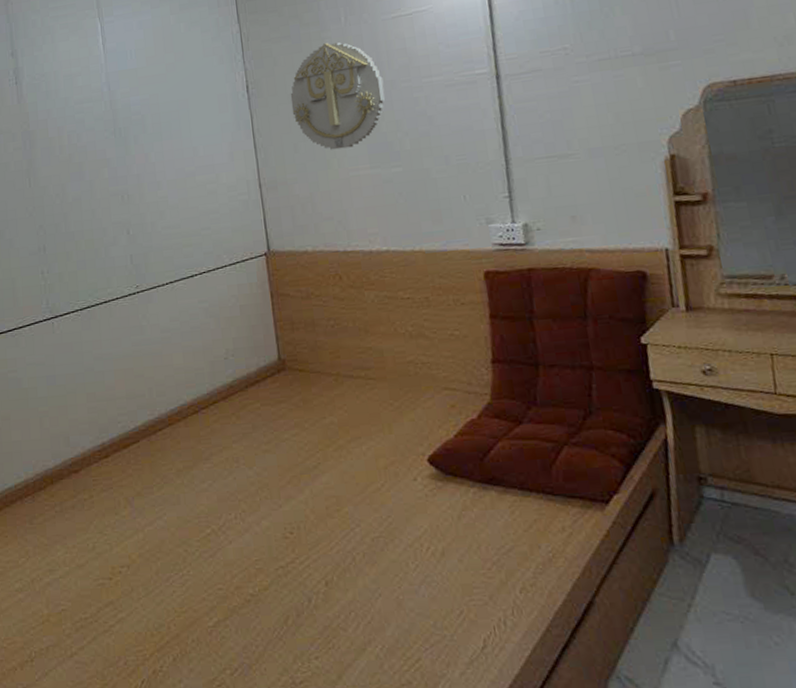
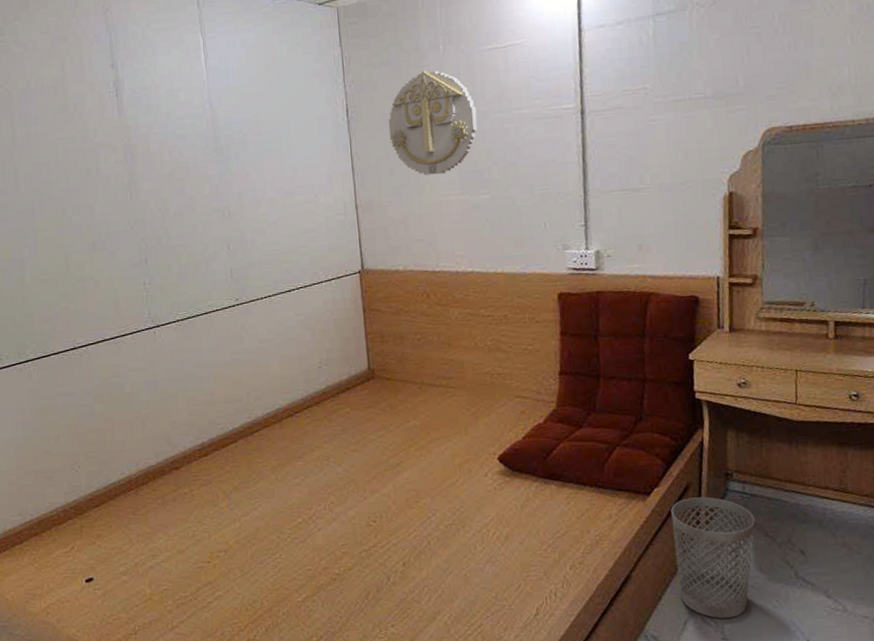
wastebasket: none [635,506,742,657] -> present [671,497,755,618]

